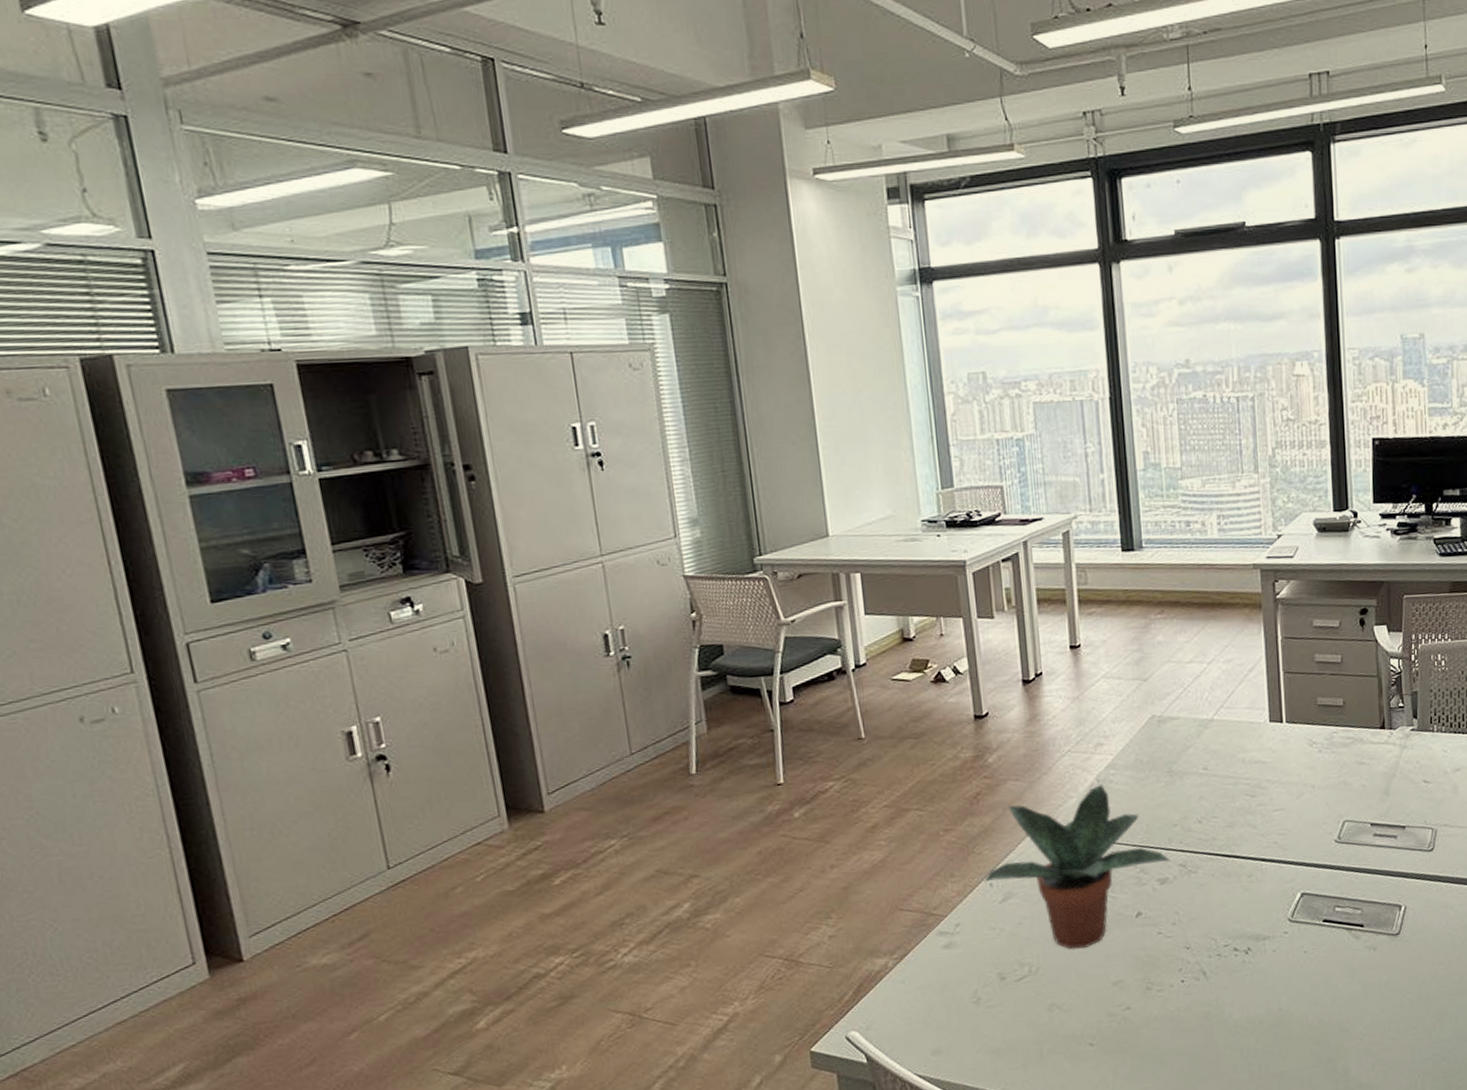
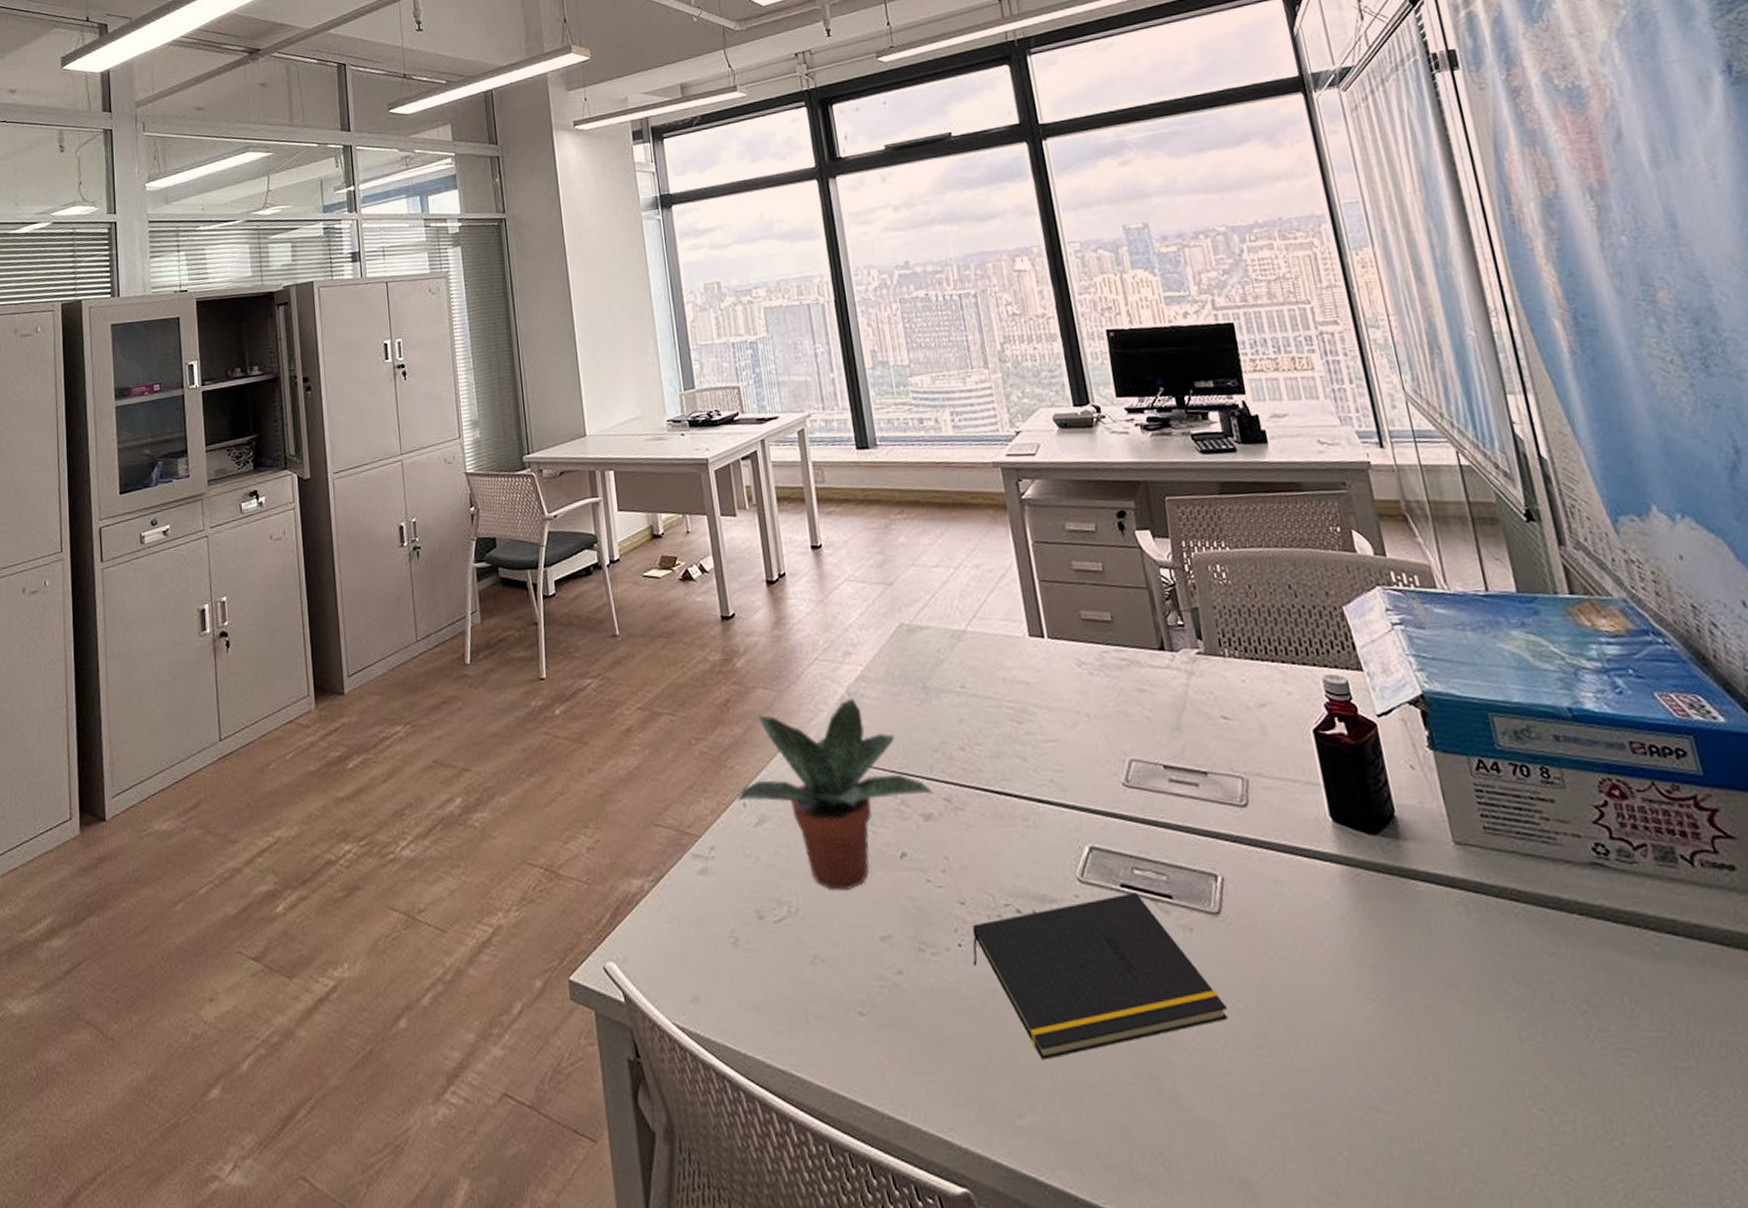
notepad: none [1193,925,1395,1060] -> present [972,892,1228,1060]

